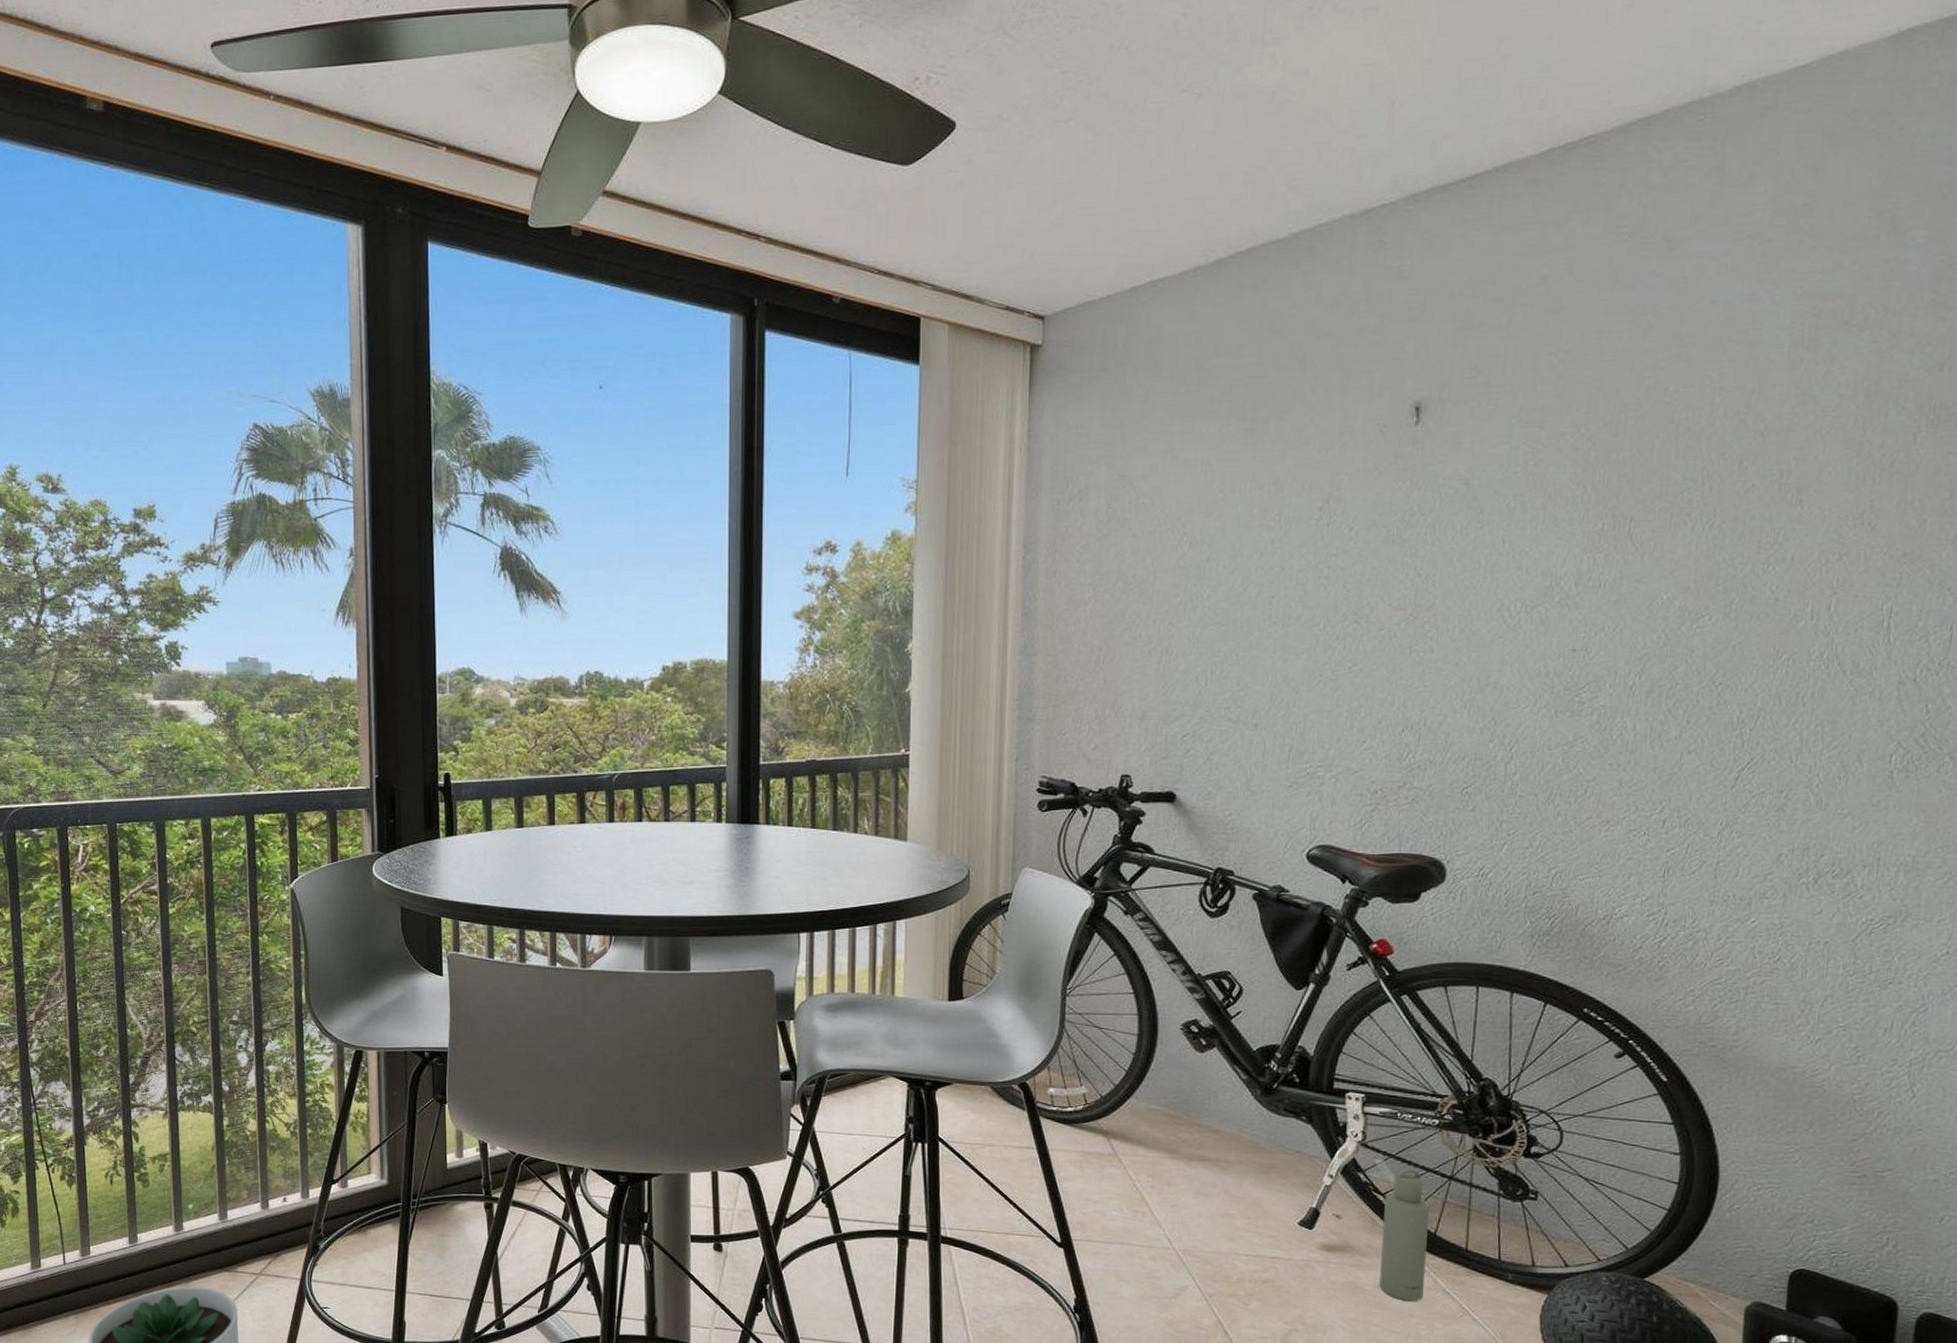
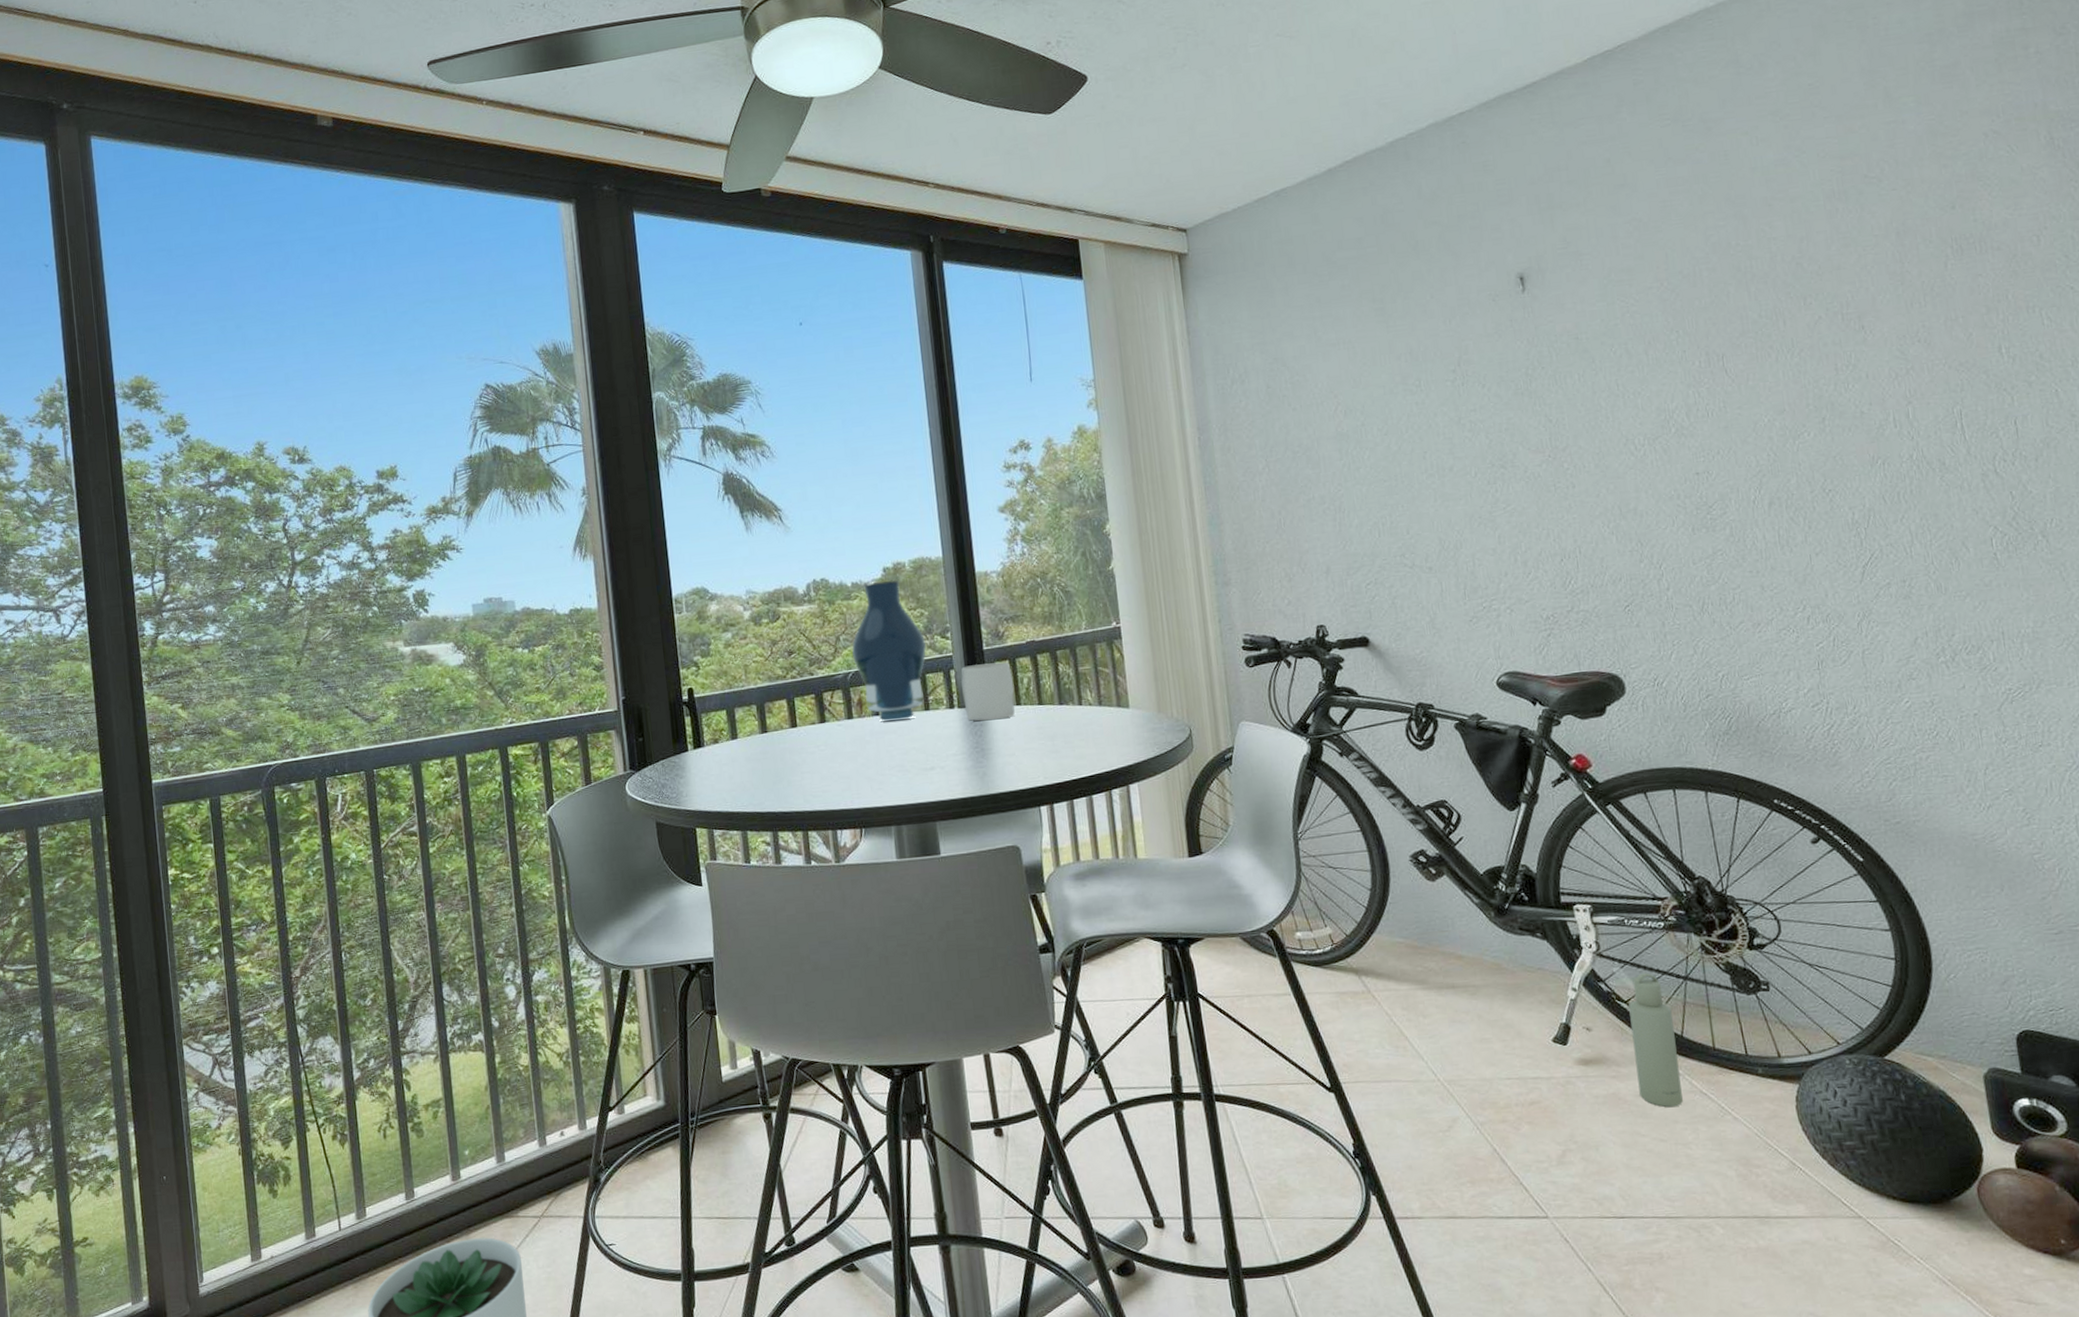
vase: none [621,680,699,829] -> present [852,580,926,722]
mug: none [732,779,787,839] -> present [961,662,1015,722]

